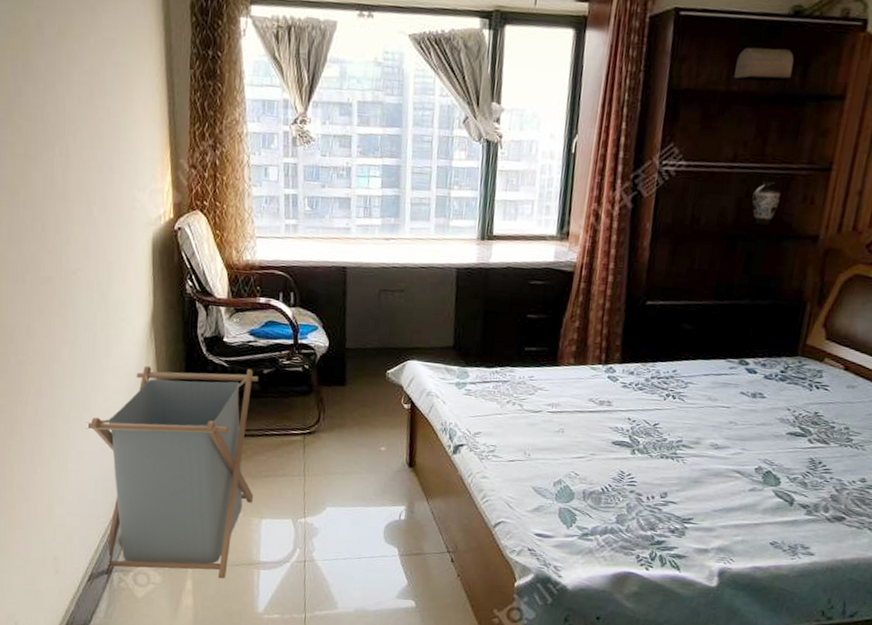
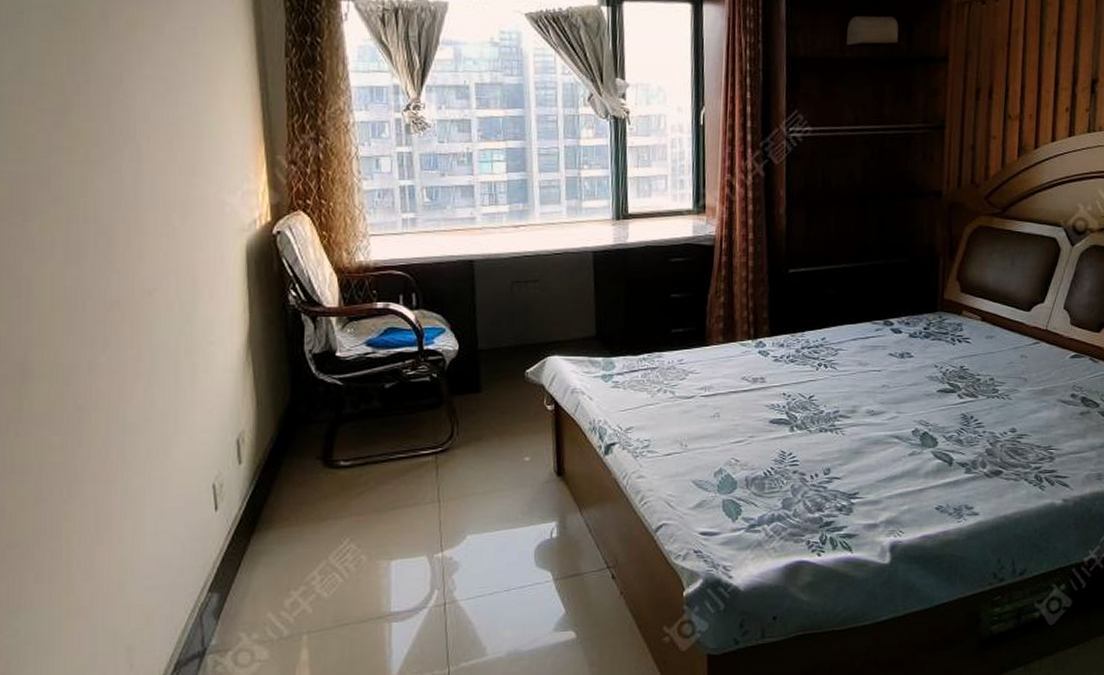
laundry basket: present [86,366,259,579] -> none [167,384,380,661]
decorative vase: present [751,181,781,226] -> none [877,142,903,185]

